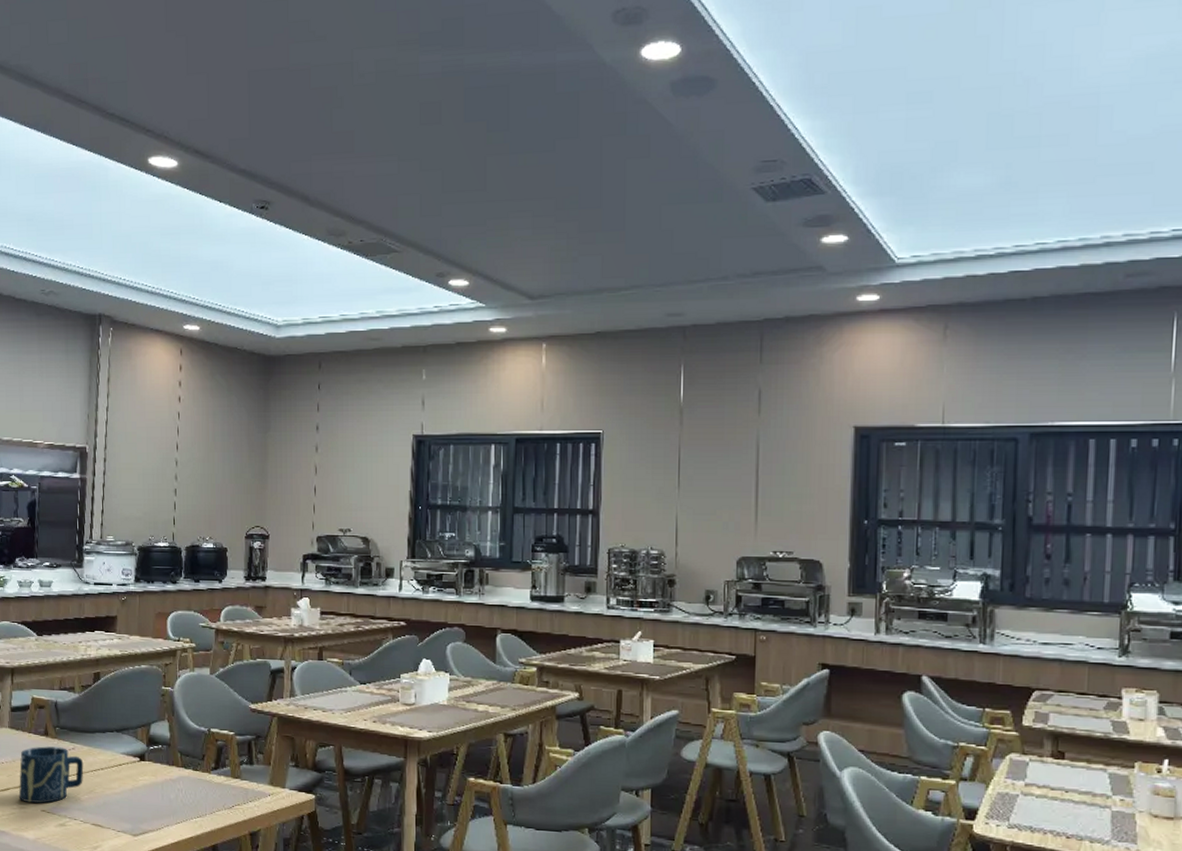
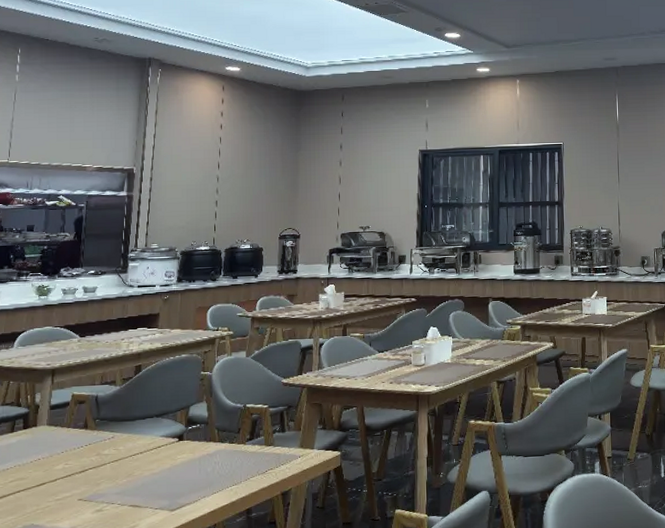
cup: present [18,746,84,803] -> none [55,437,123,494]

